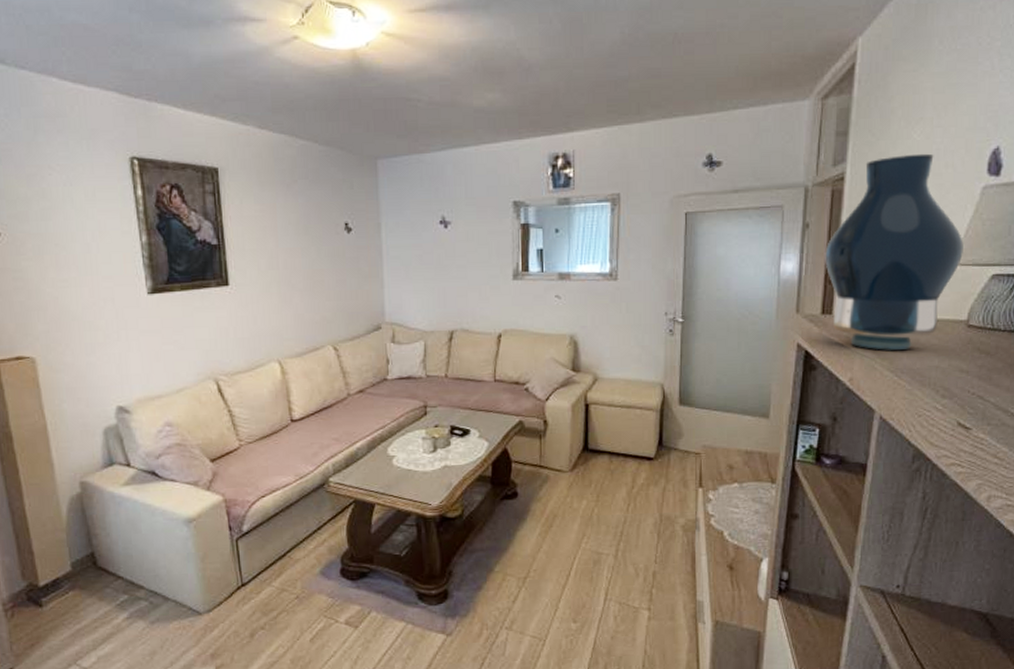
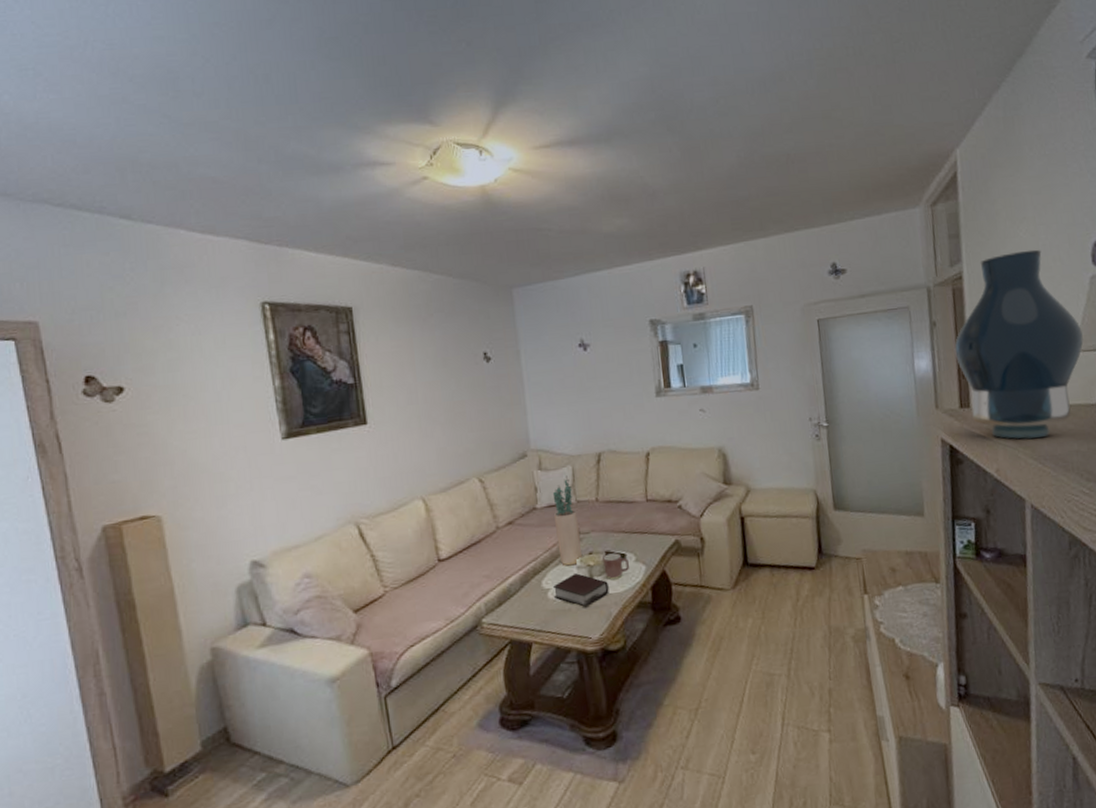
bible: none [397,444,451,477] -> present [552,573,609,608]
vase: none [403,350,429,436] -> present [552,476,583,566]
mug: none [448,428,472,452] -> present [603,553,629,579]

